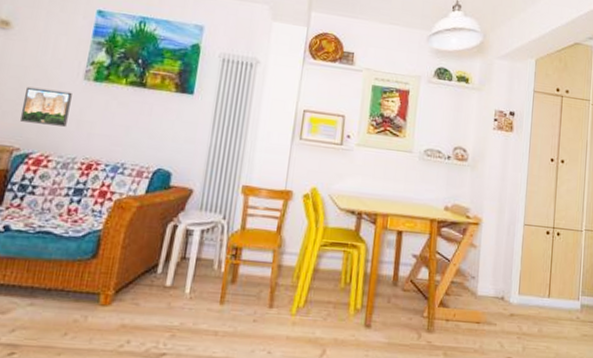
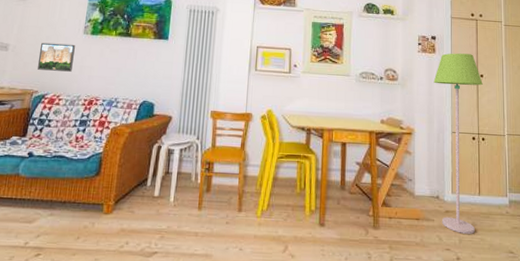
floor lamp: none [505,133,563,341] -> present [433,53,483,234]

